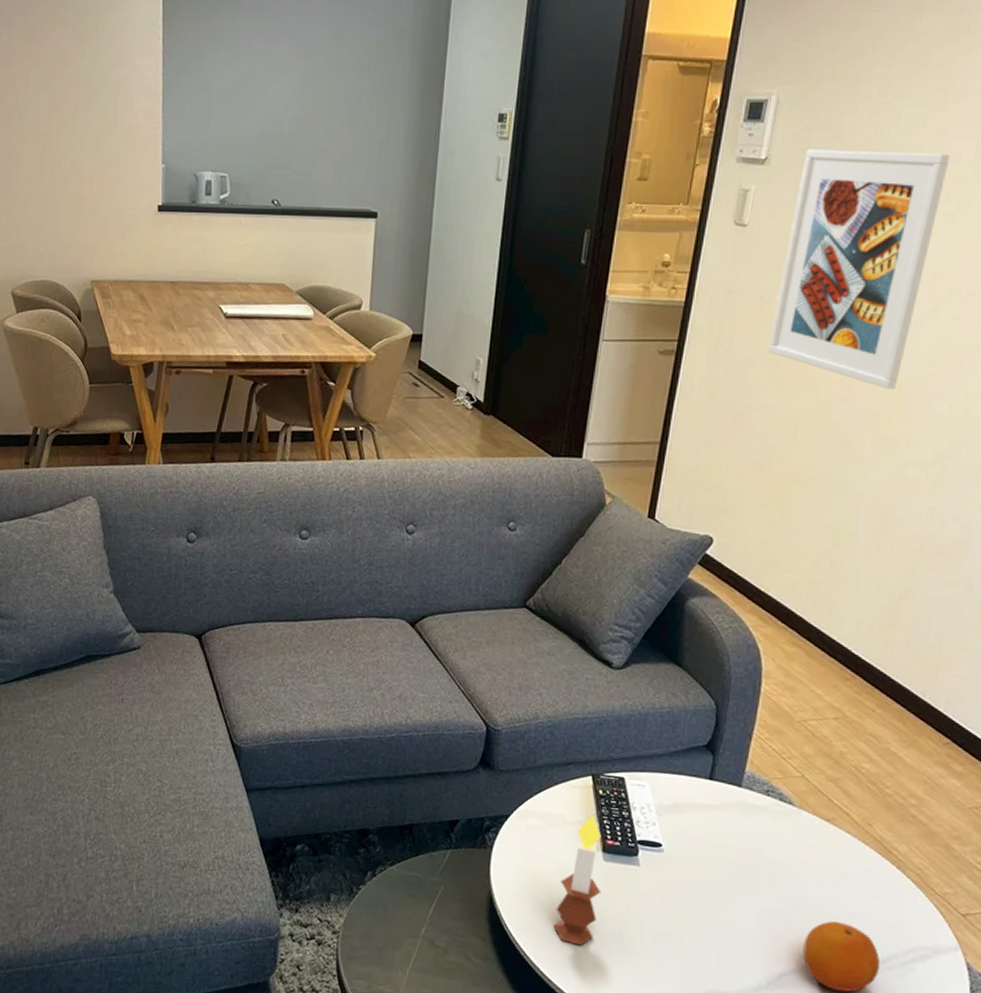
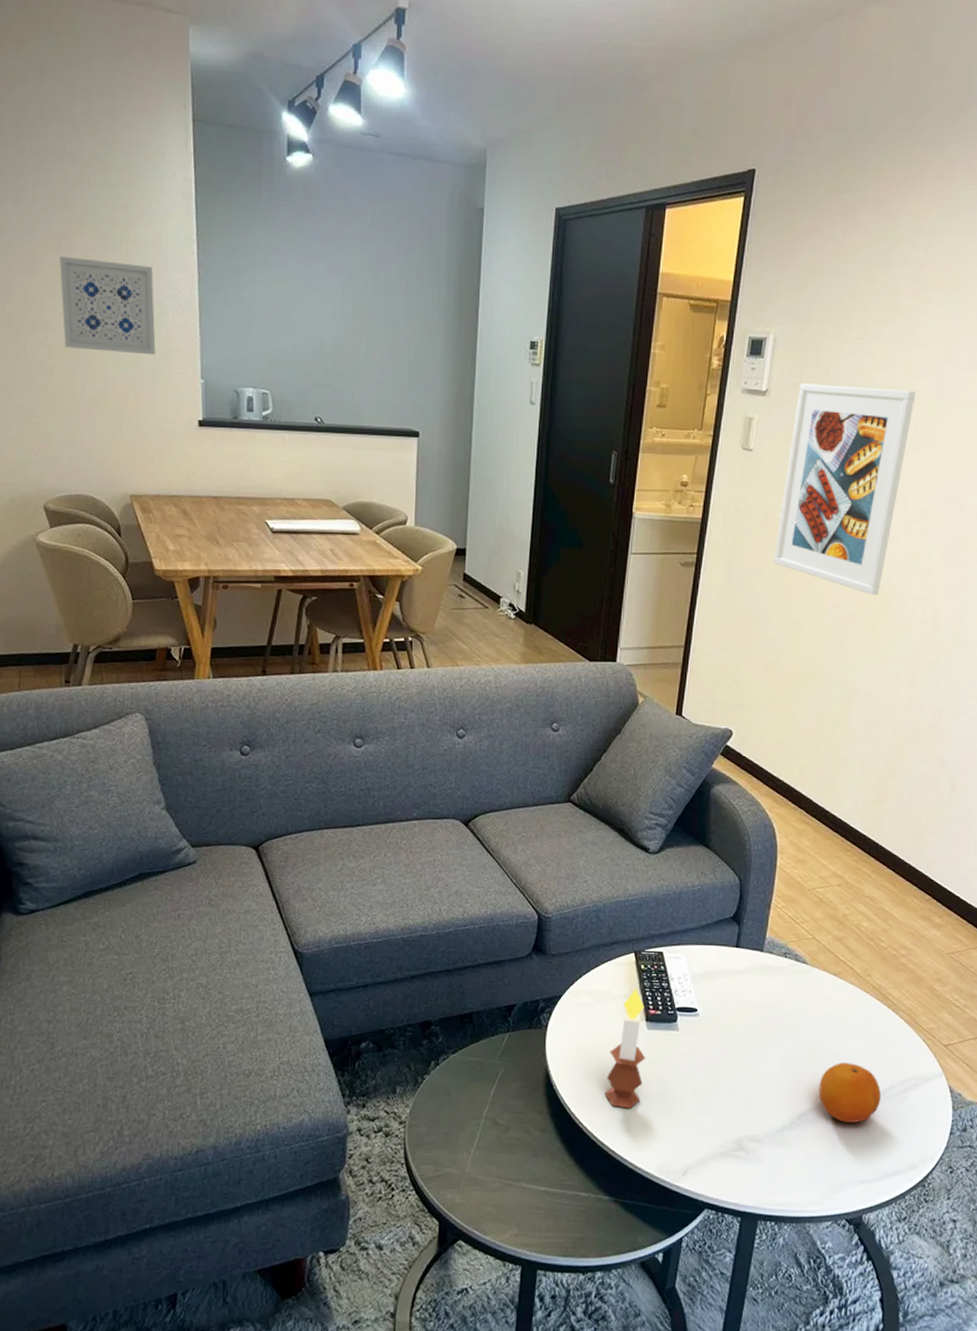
wall art: none [34,49,120,142] -> present [60,257,156,355]

